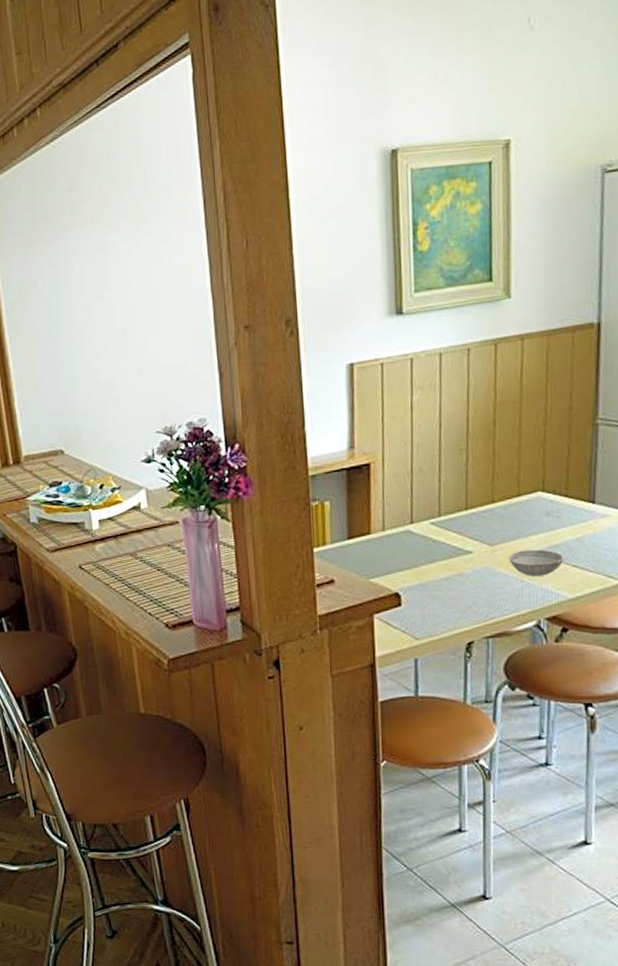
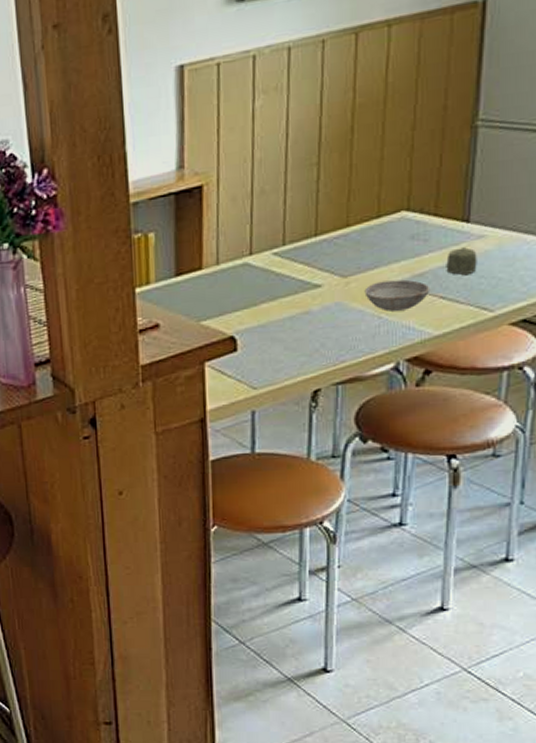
cup: none [576,524,603,547] -> present [446,247,477,275]

